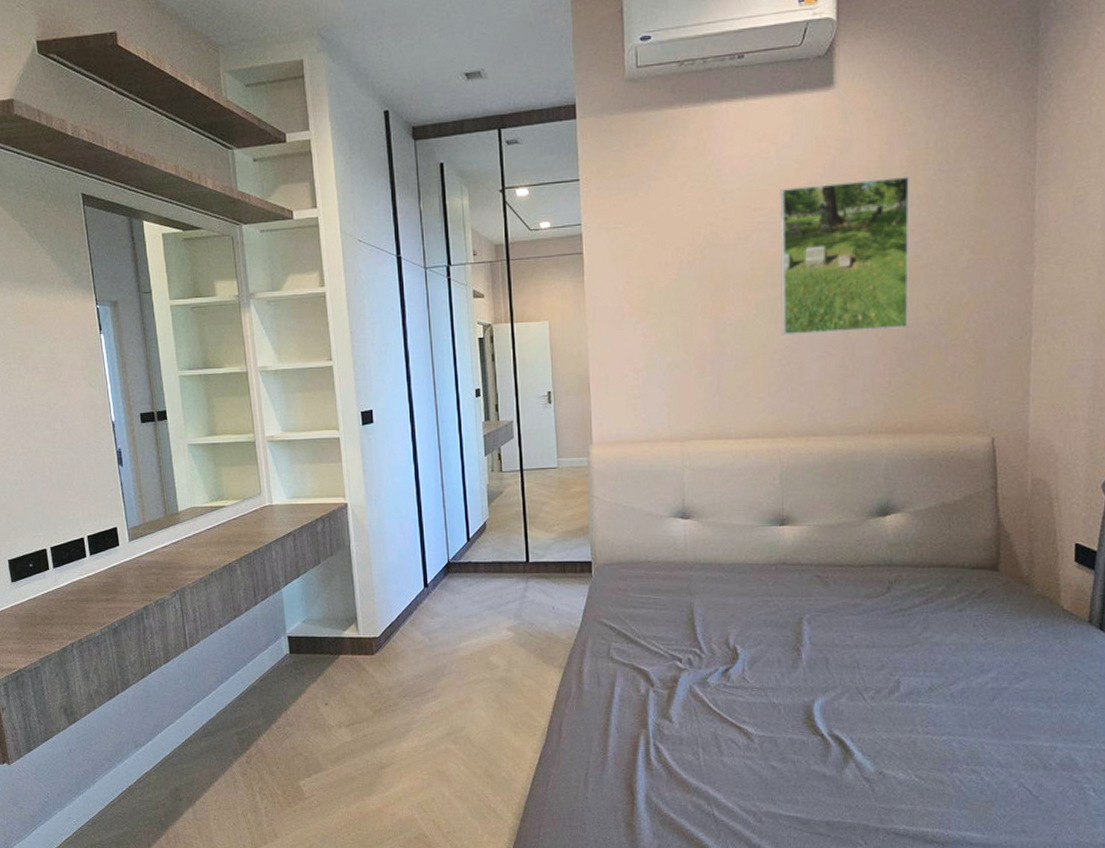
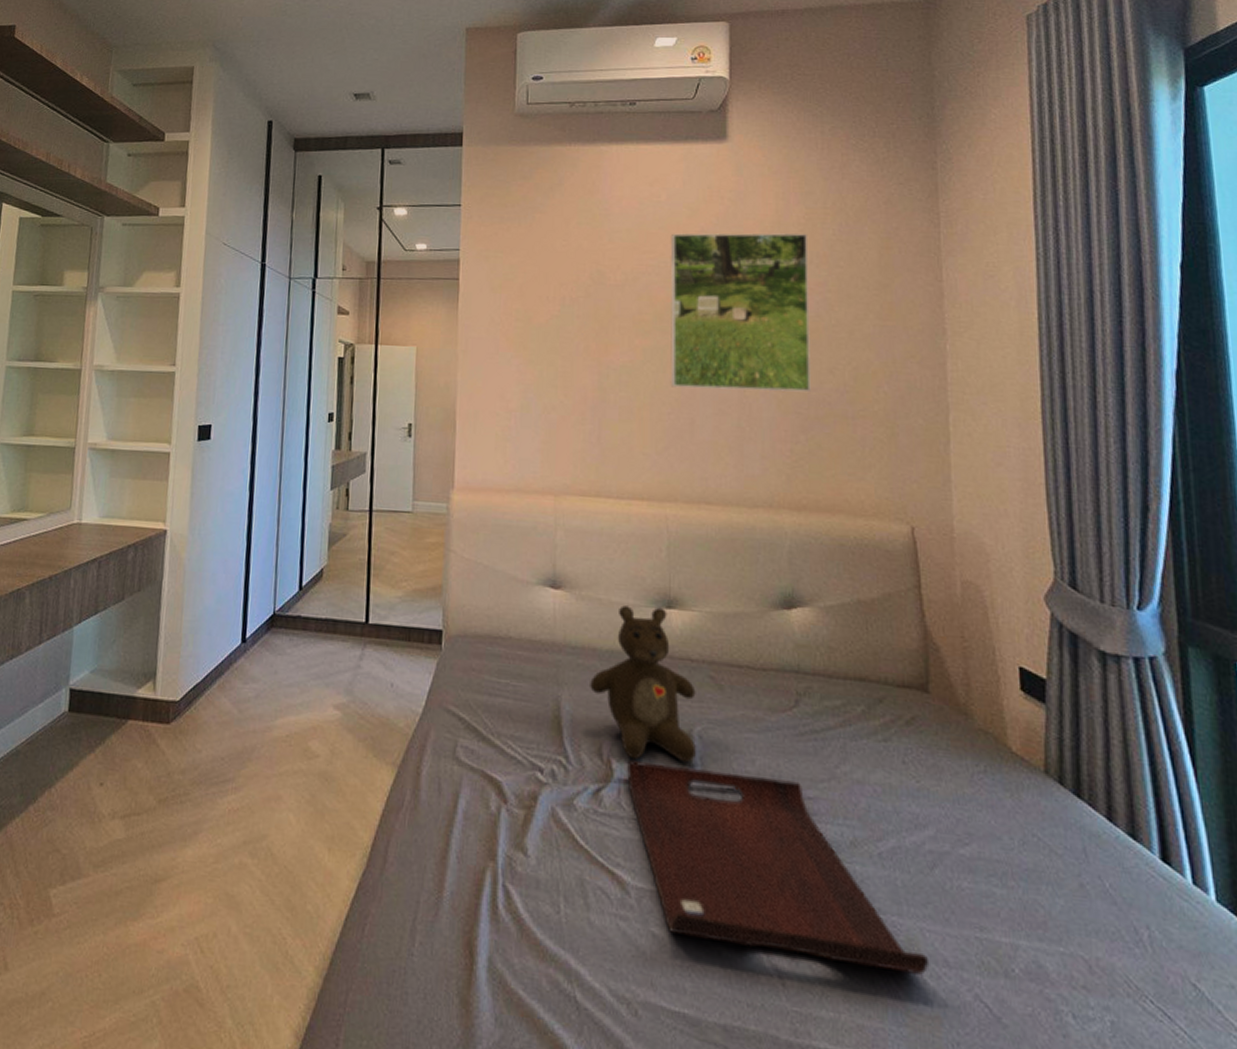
teddy bear: none [717,525,806,644] -> present [590,605,697,763]
serving tray: none [750,646,986,774] -> present [627,760,930,975]

